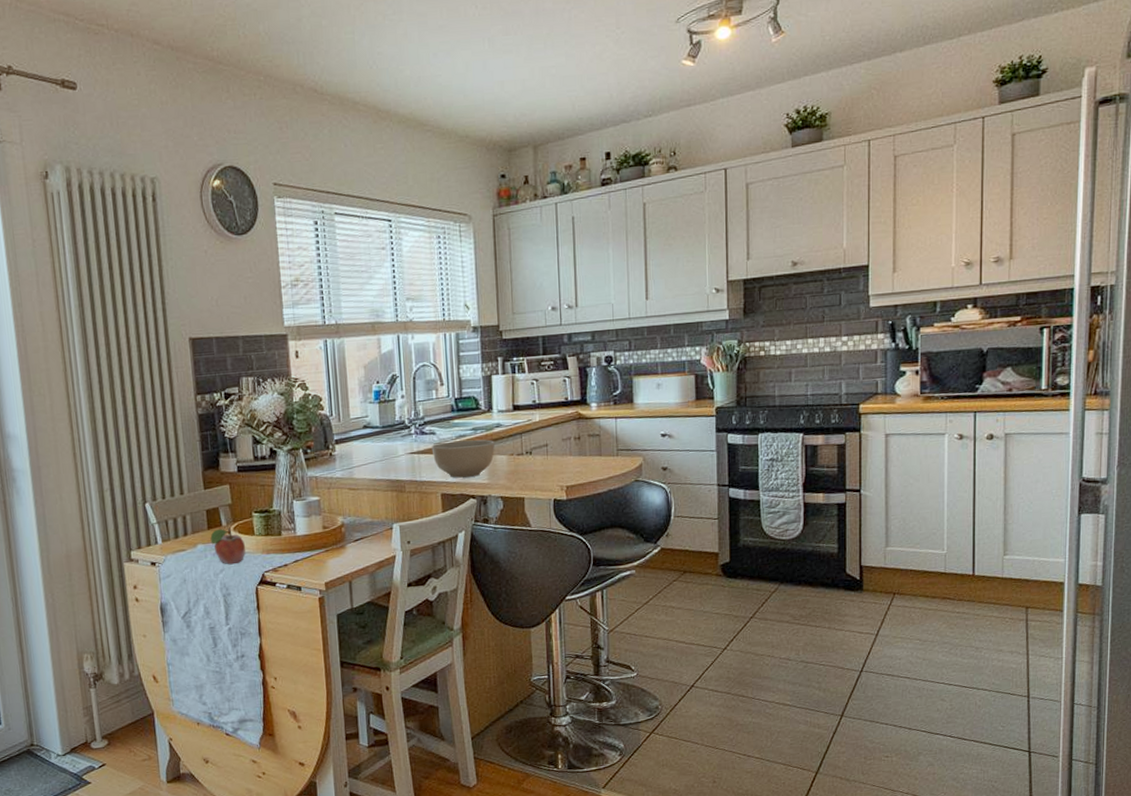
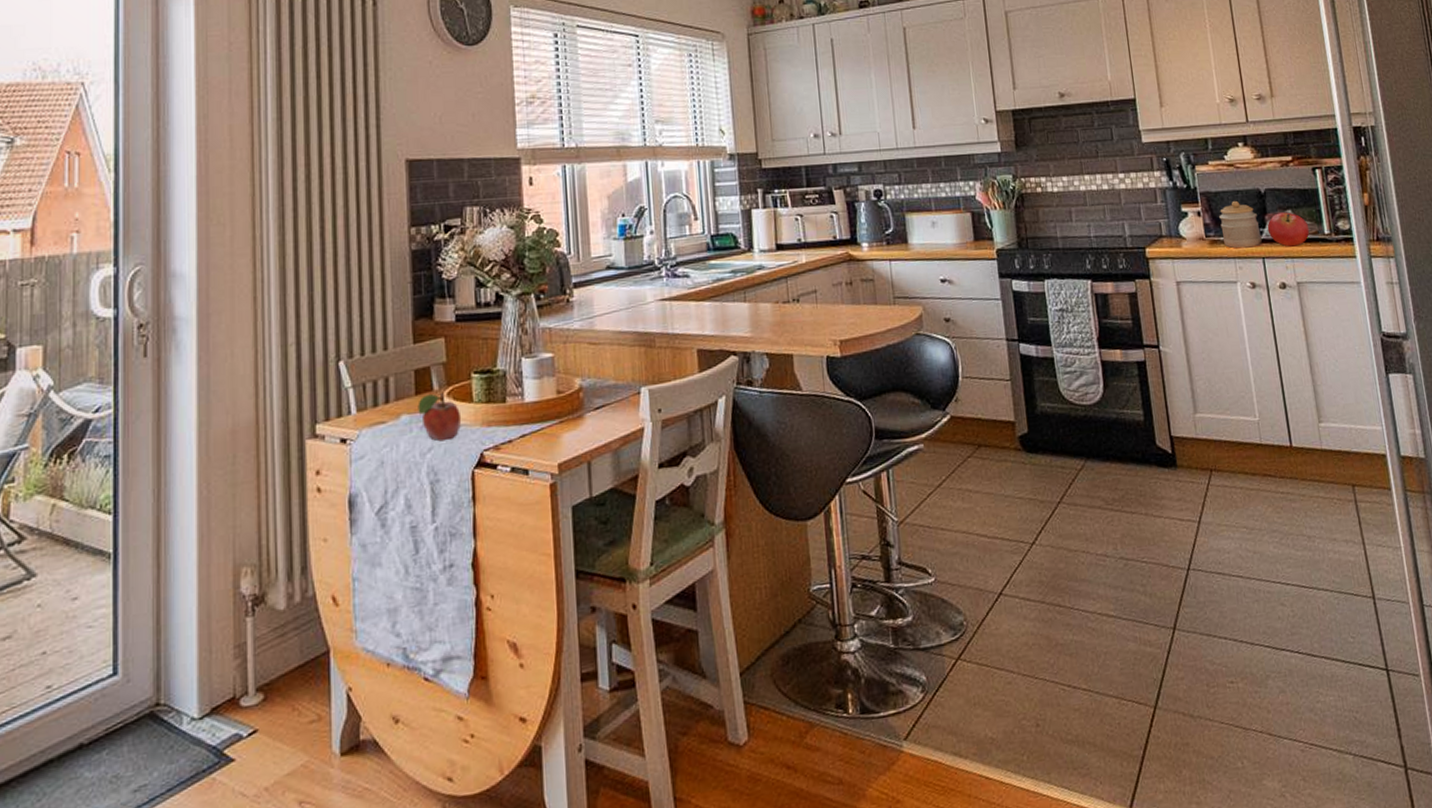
bowl: present [431,439,495,478] -> none [685,284,757,330]
jar: none [936,359,977,404] -> present [1218,200,1262,249]
fruit: none [984,369,1027,402] -> present [1267,212,1310,247]

